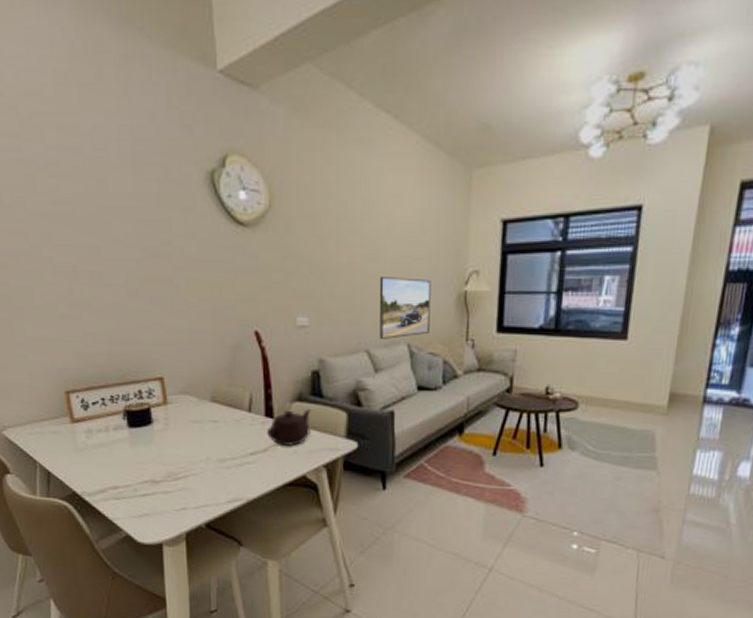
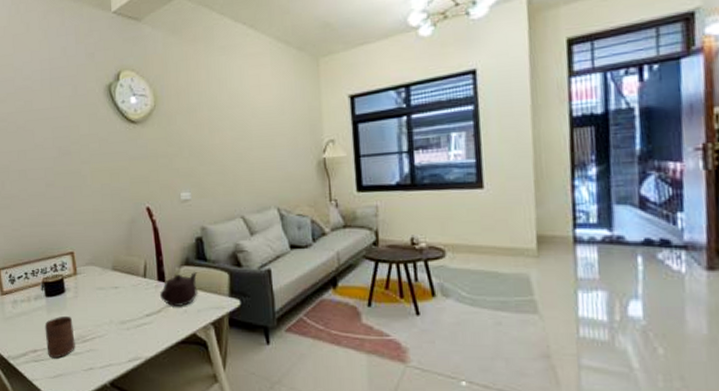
cup: none [127,451,165,497] -> present [44,317,75,359]
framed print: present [379,277,431,340] -> none [248,151,296,207]

